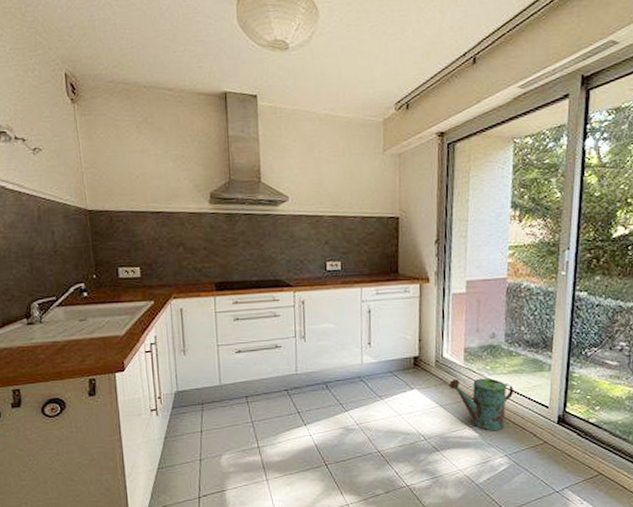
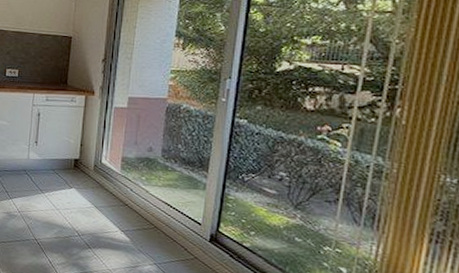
watering can: present [448,378,513,431] -> none [104,184,167,239]

